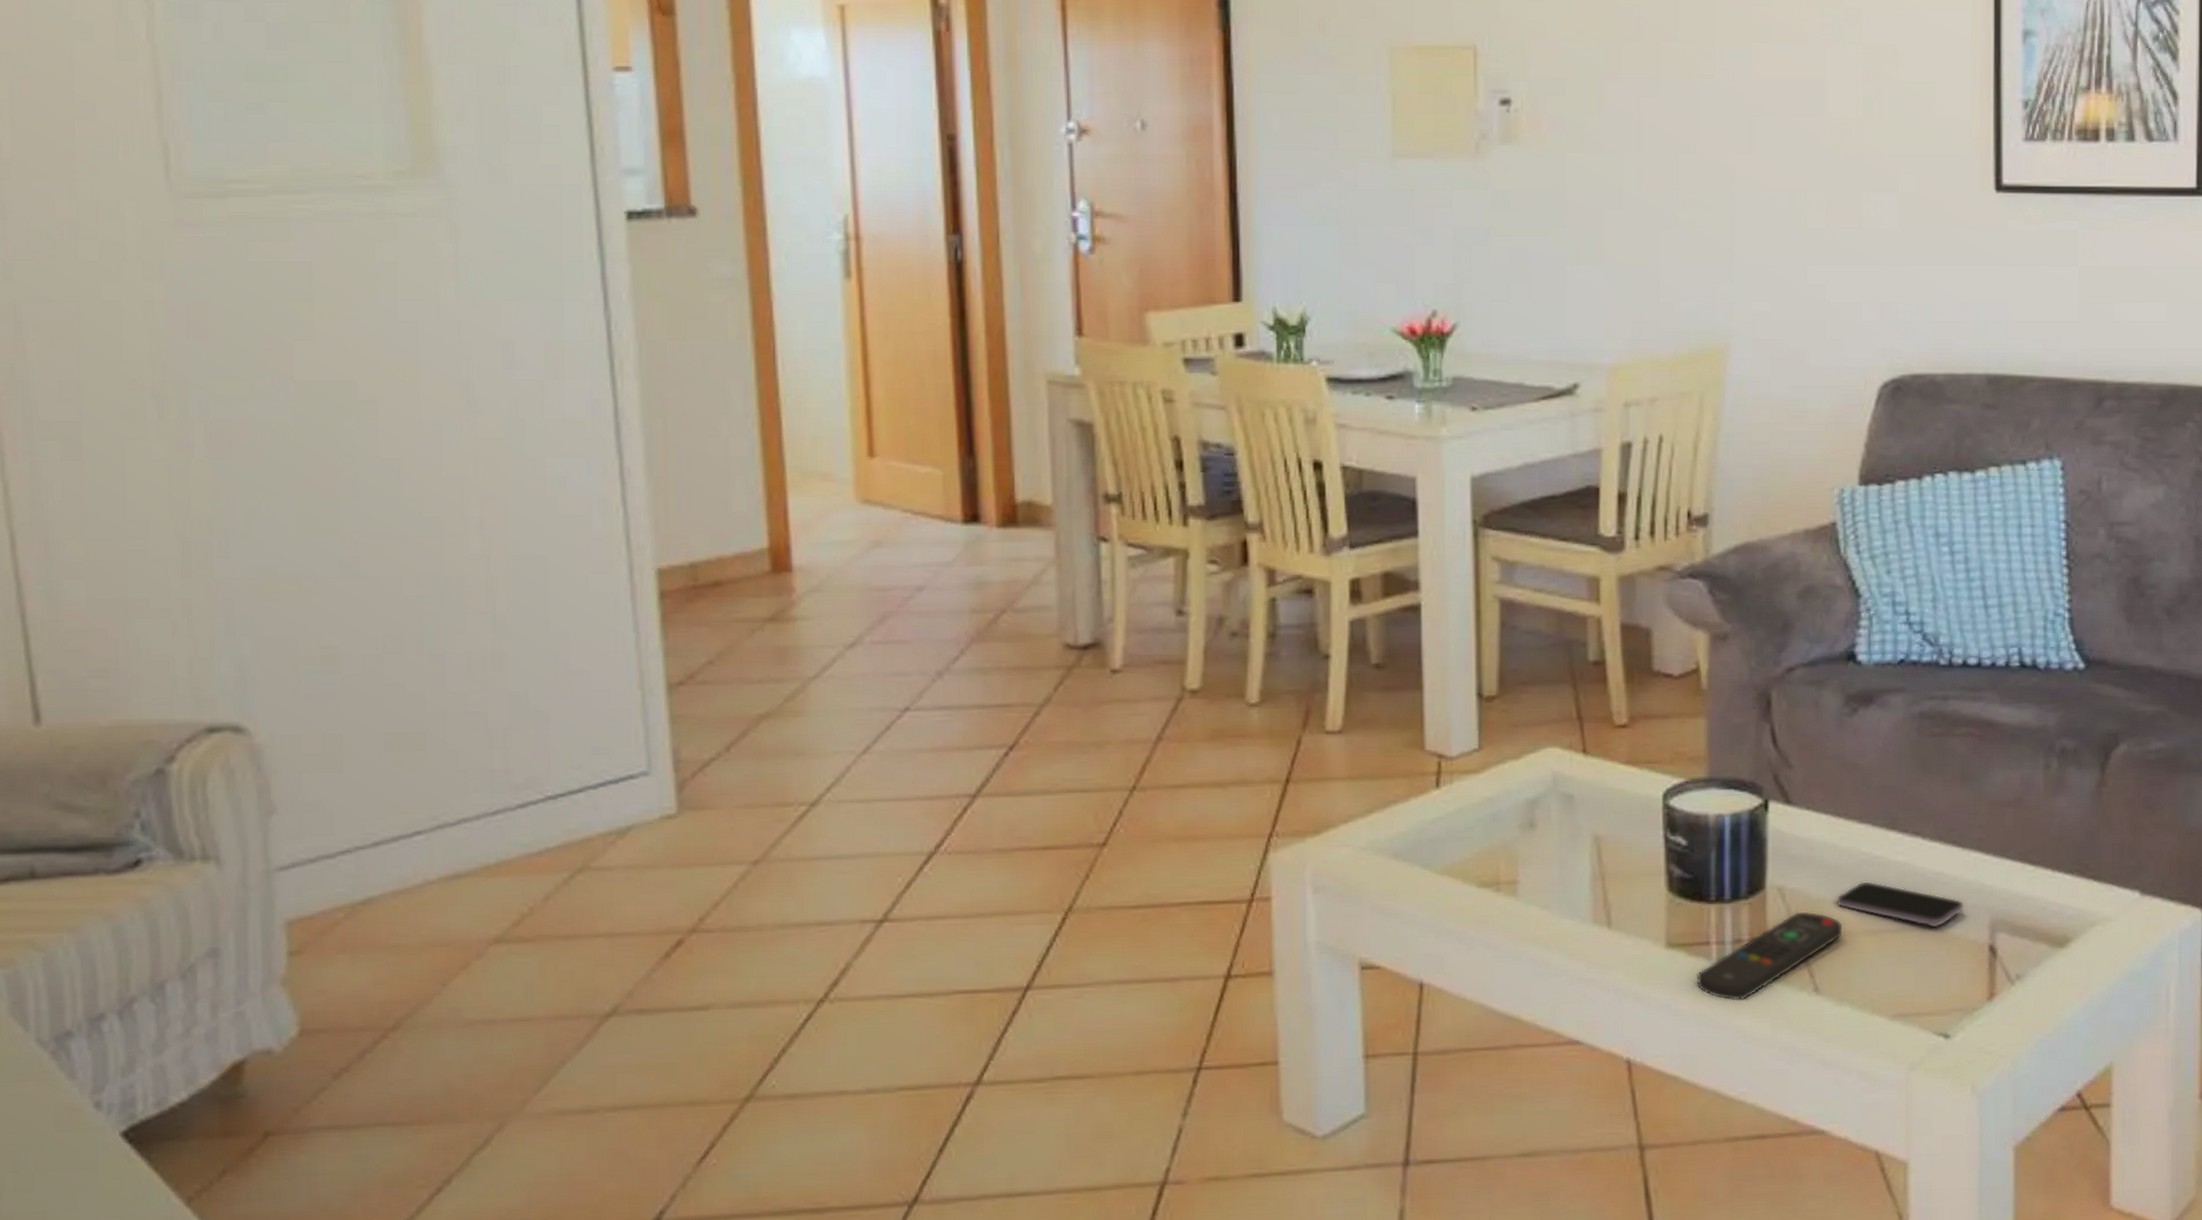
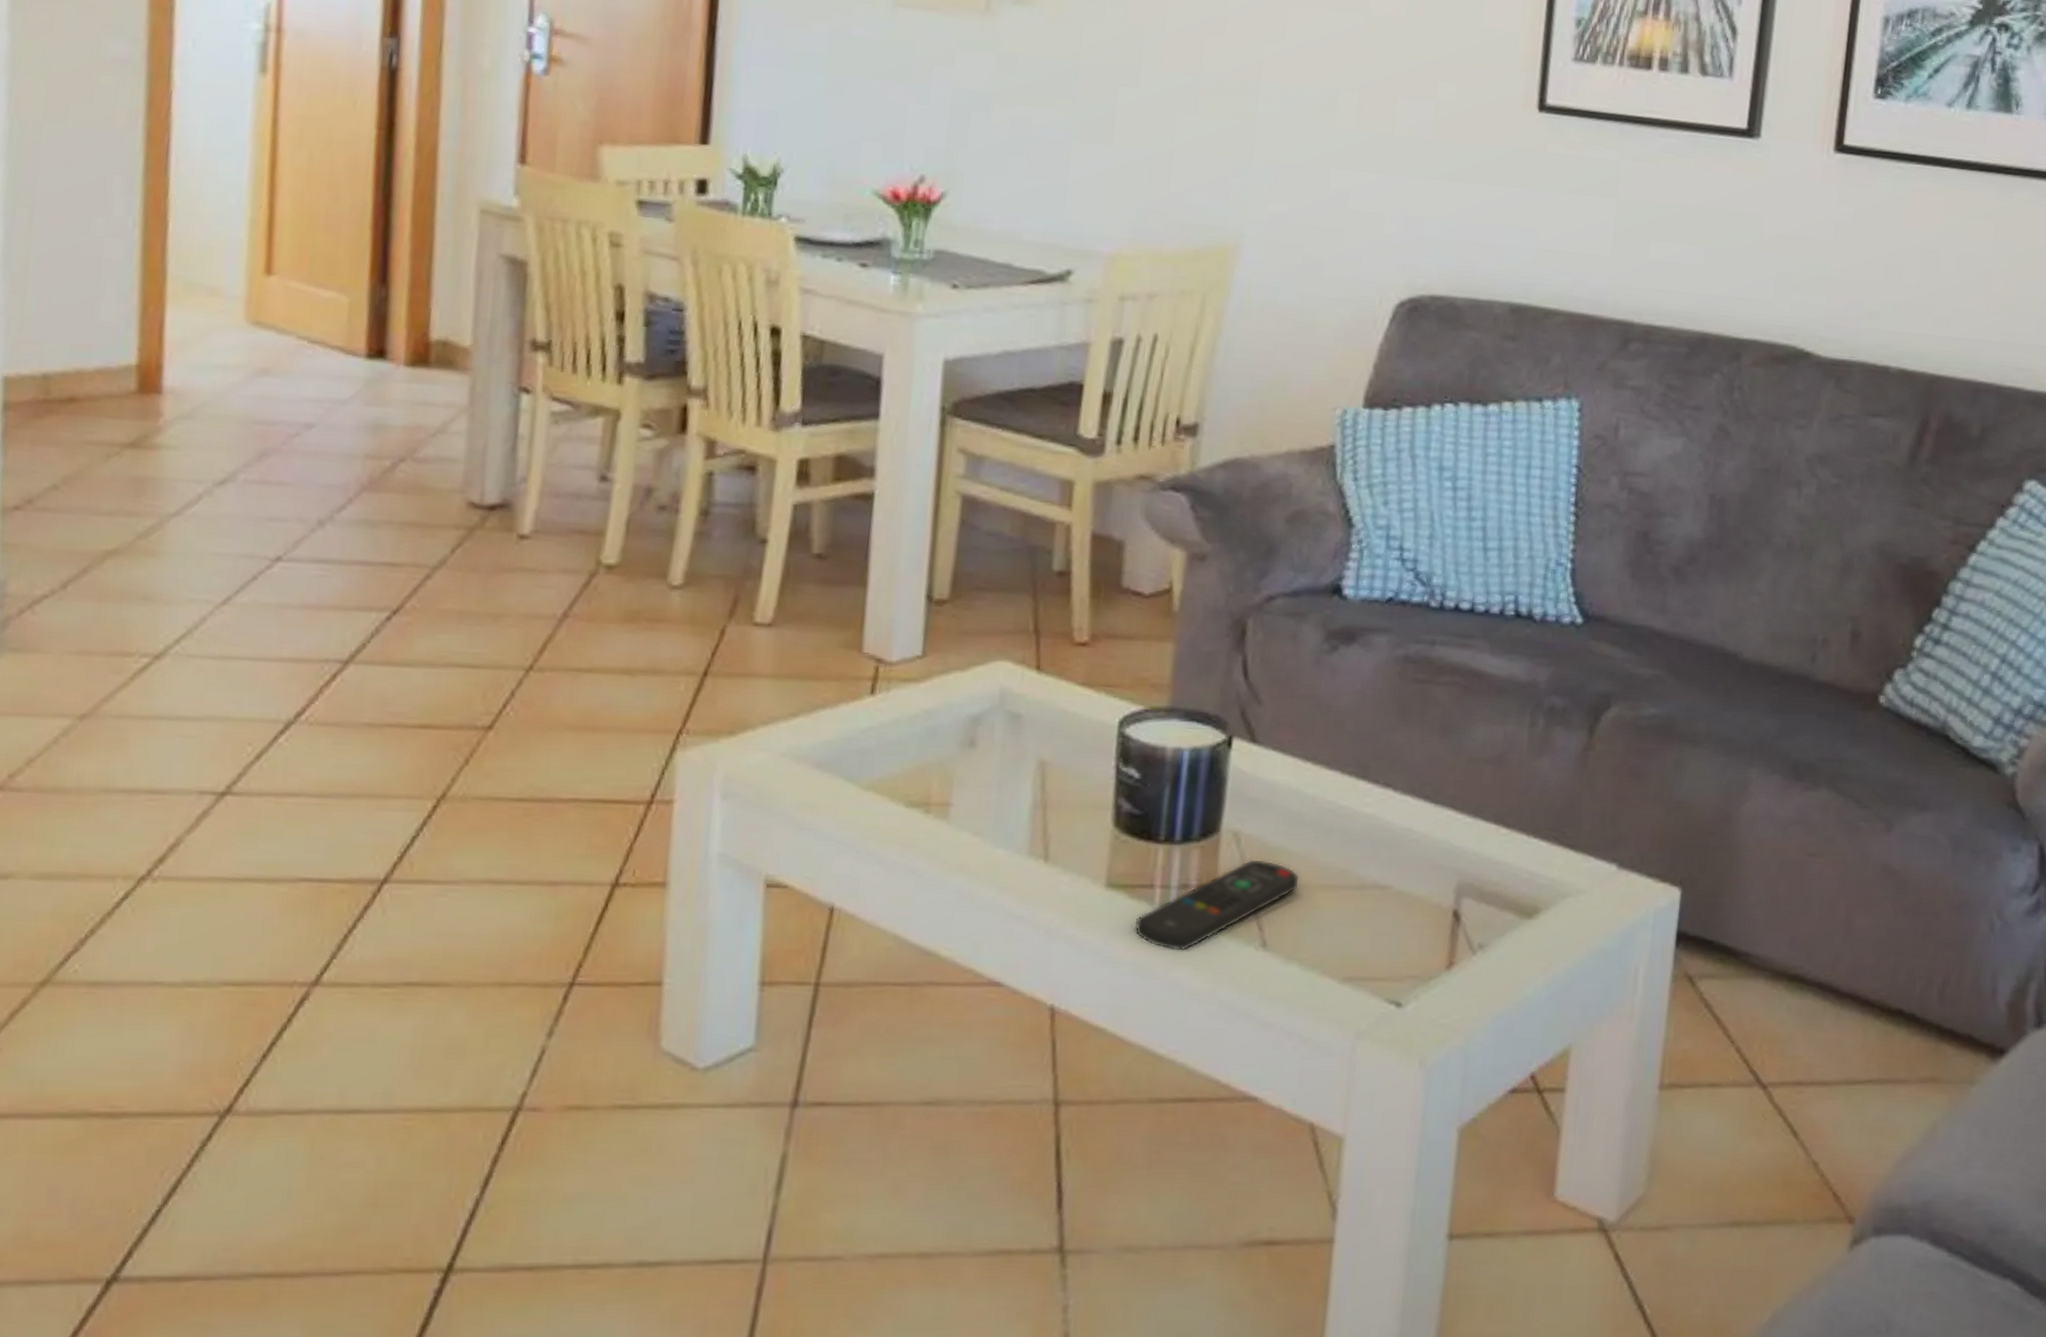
smartphone: present [1836,881,1964,928] -> none [1295,832,1431,888]

